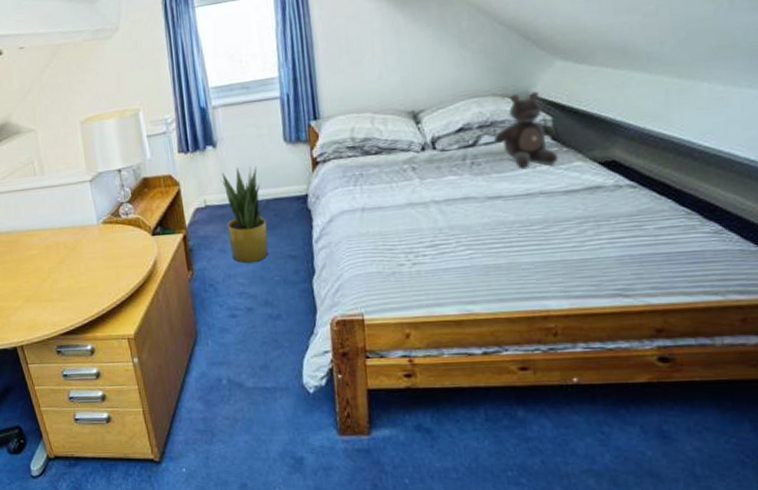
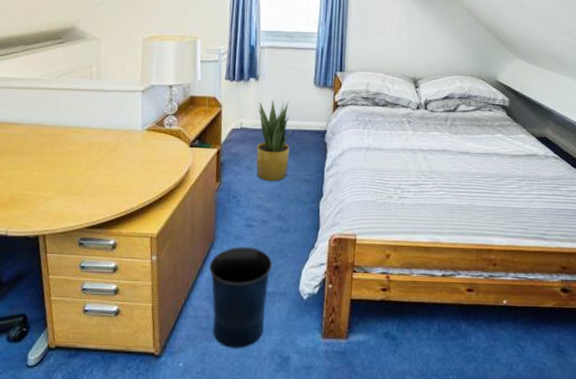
waste bin: none [196,340,269,451] -> present [209,247,272,348]
stuffed animal: present [494,91,559,168] -> none [469,77,510,133]

